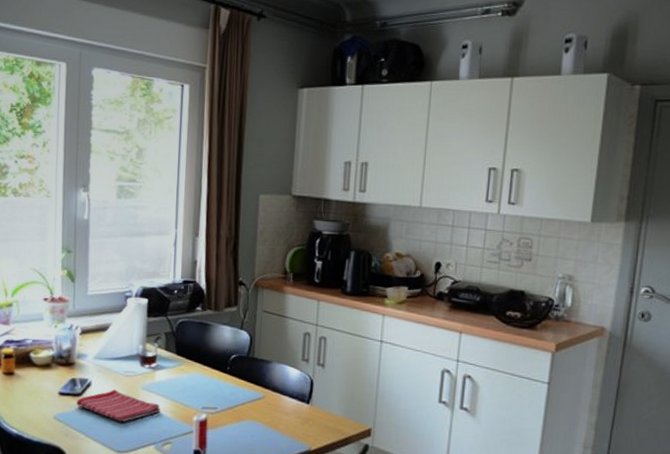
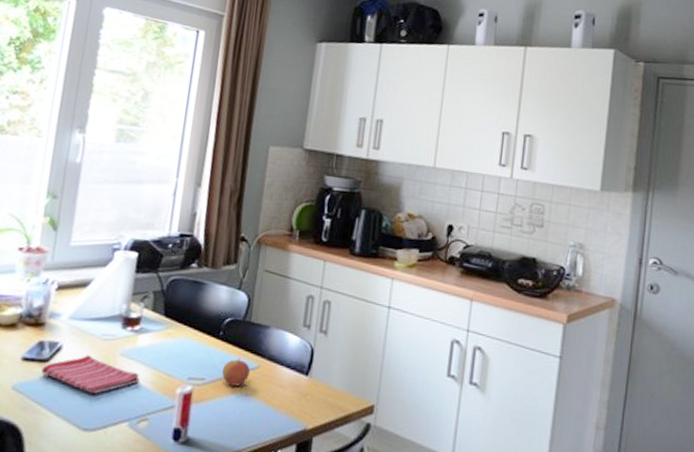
apple: none [232,389,256,414] -> present [222,357,250,386]

